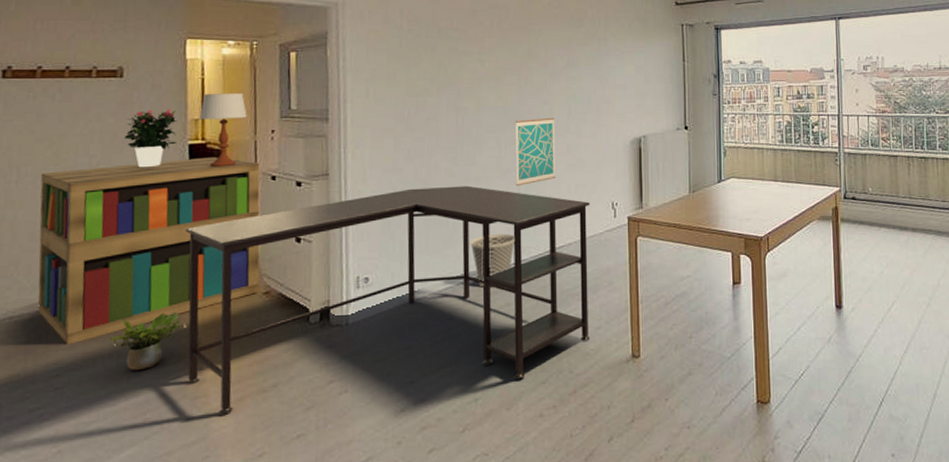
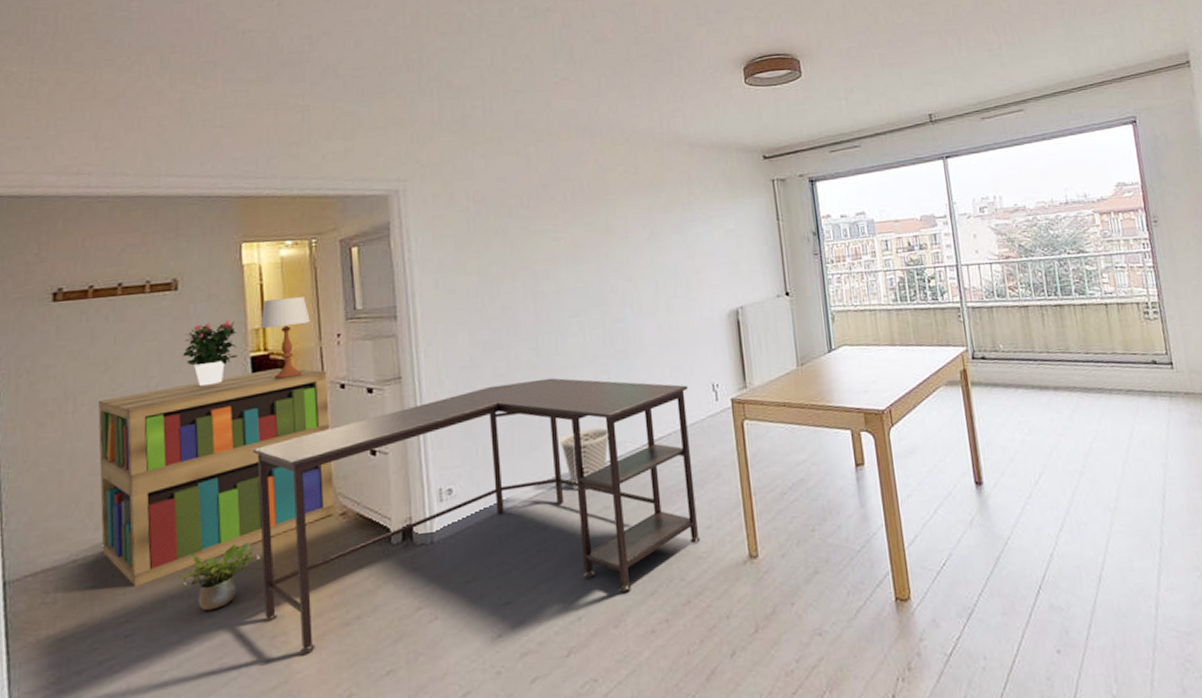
wall art: present [515,117,556,187] -> none [599,294,647,375]

